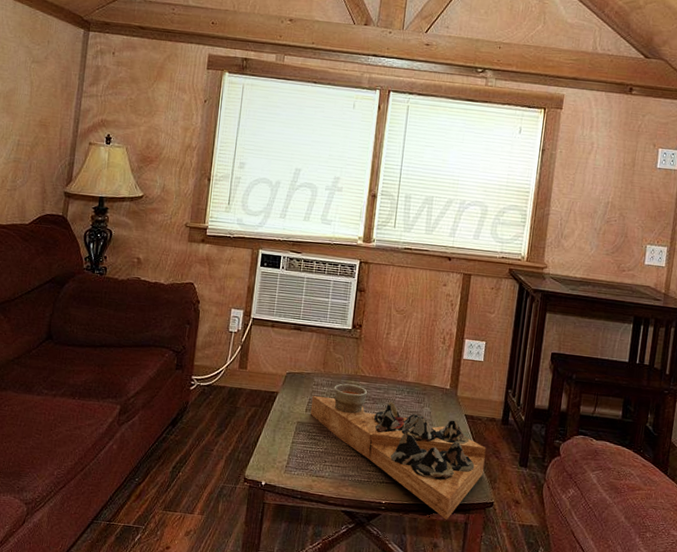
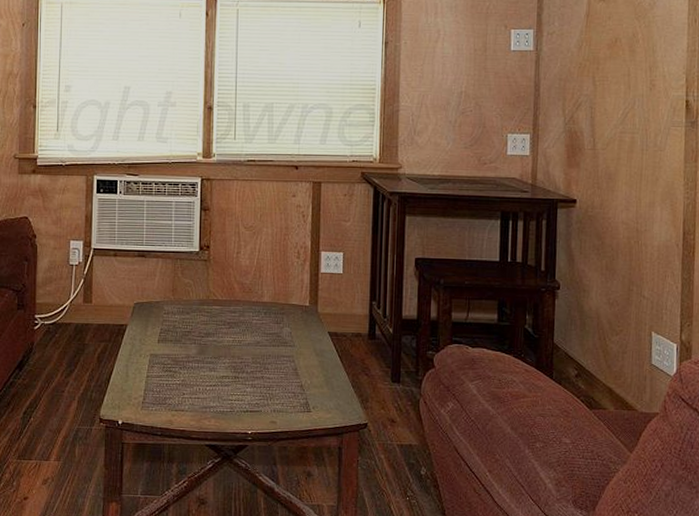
decorative tray: present [310,383,486,520] -> none [163,309,354,446]

